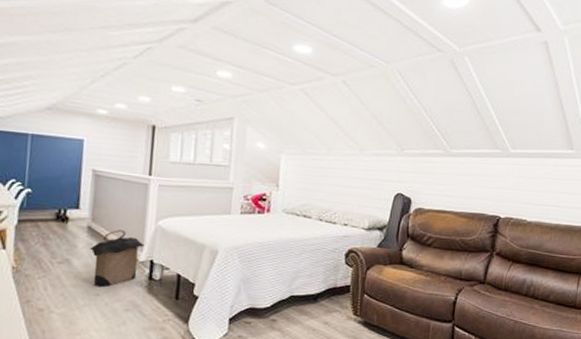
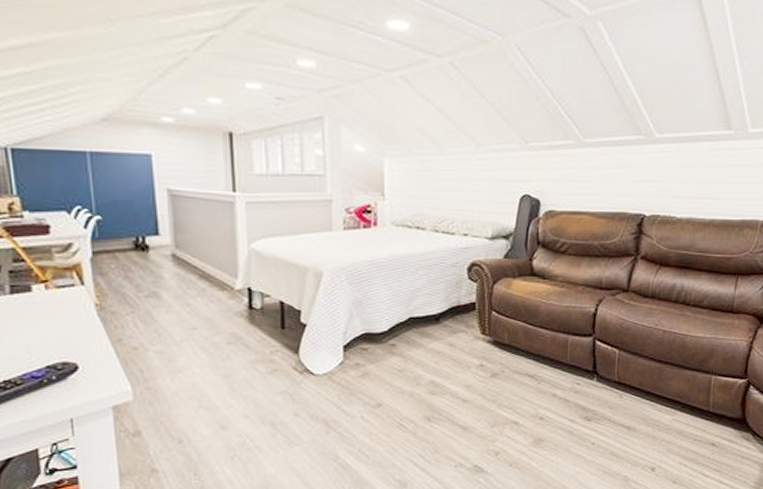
laundry hamper: present [90,230,145,288] -> none [178,256,239,321]

